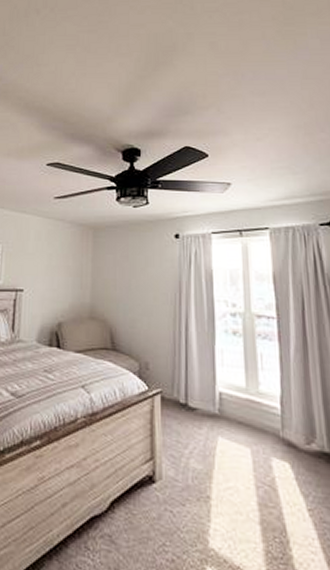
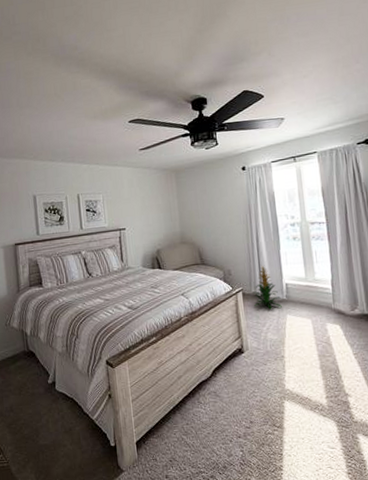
indoor plant: none [173,362,212,426] -> present [252,265,282,310]

